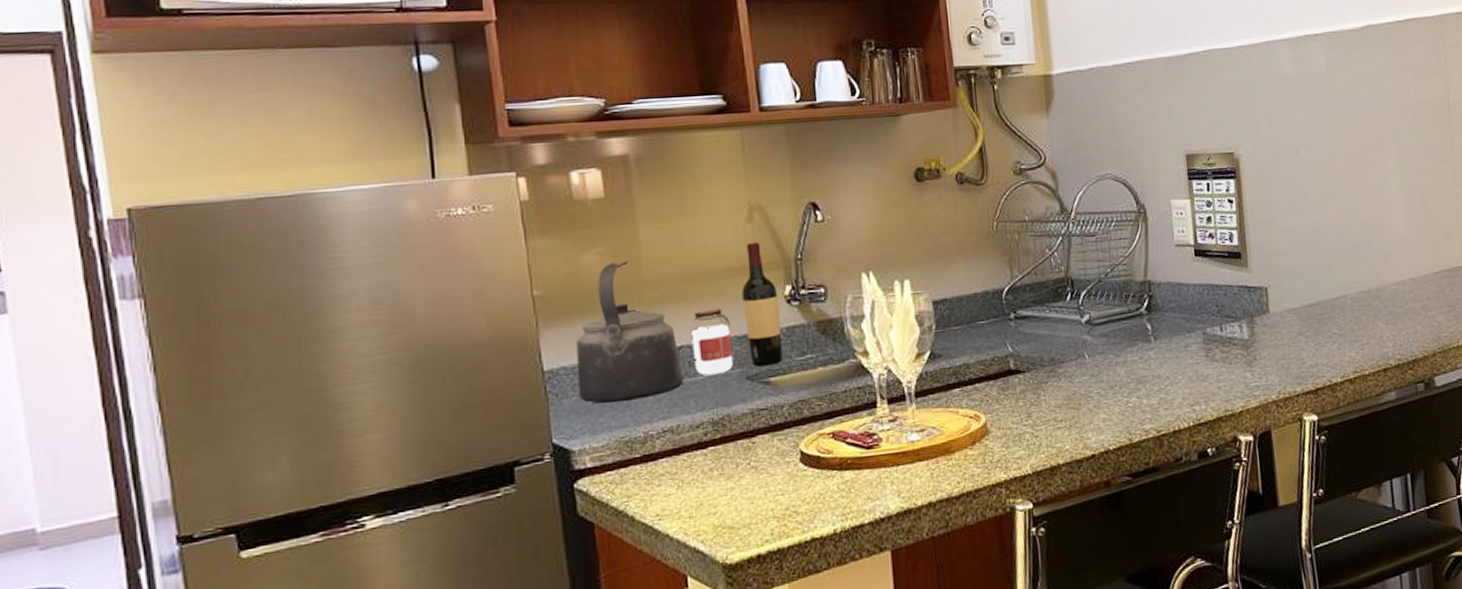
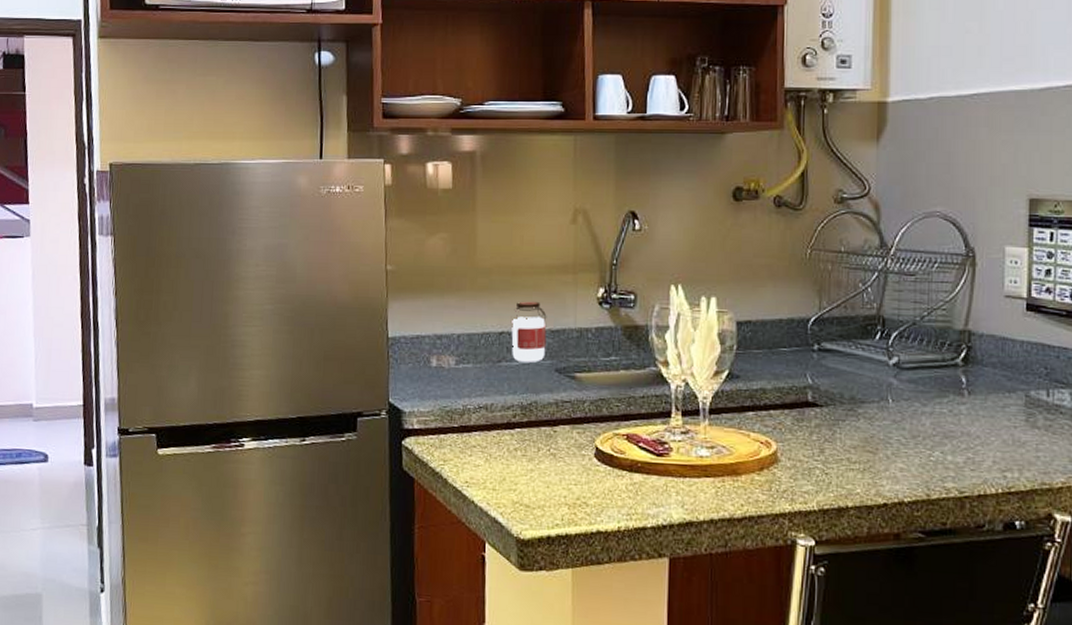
kettle: present [576,260,683,404] -> none [414,247,501,375]
wine bottle: present [741,242,783,368] -> none [559,243,592,363]

